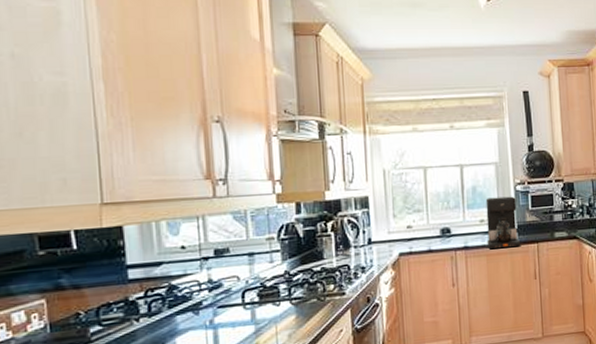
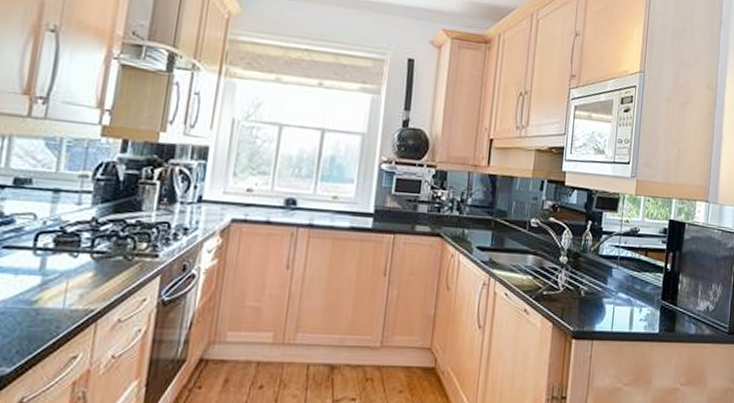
coffee maker: present [485,196,521,250] -> none [335,172,379,235]

